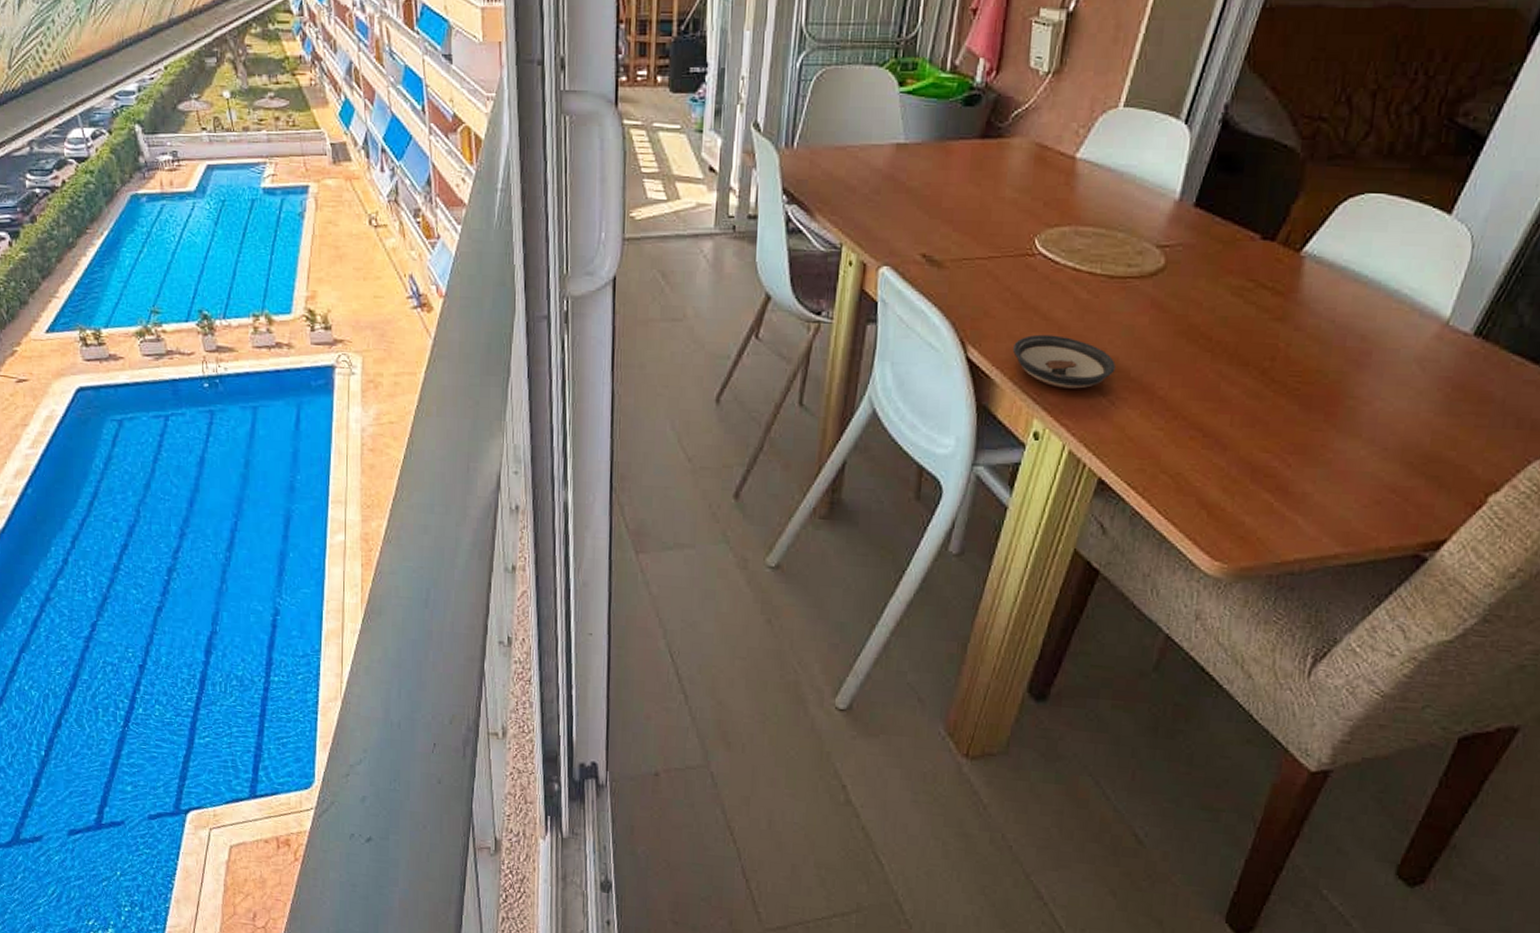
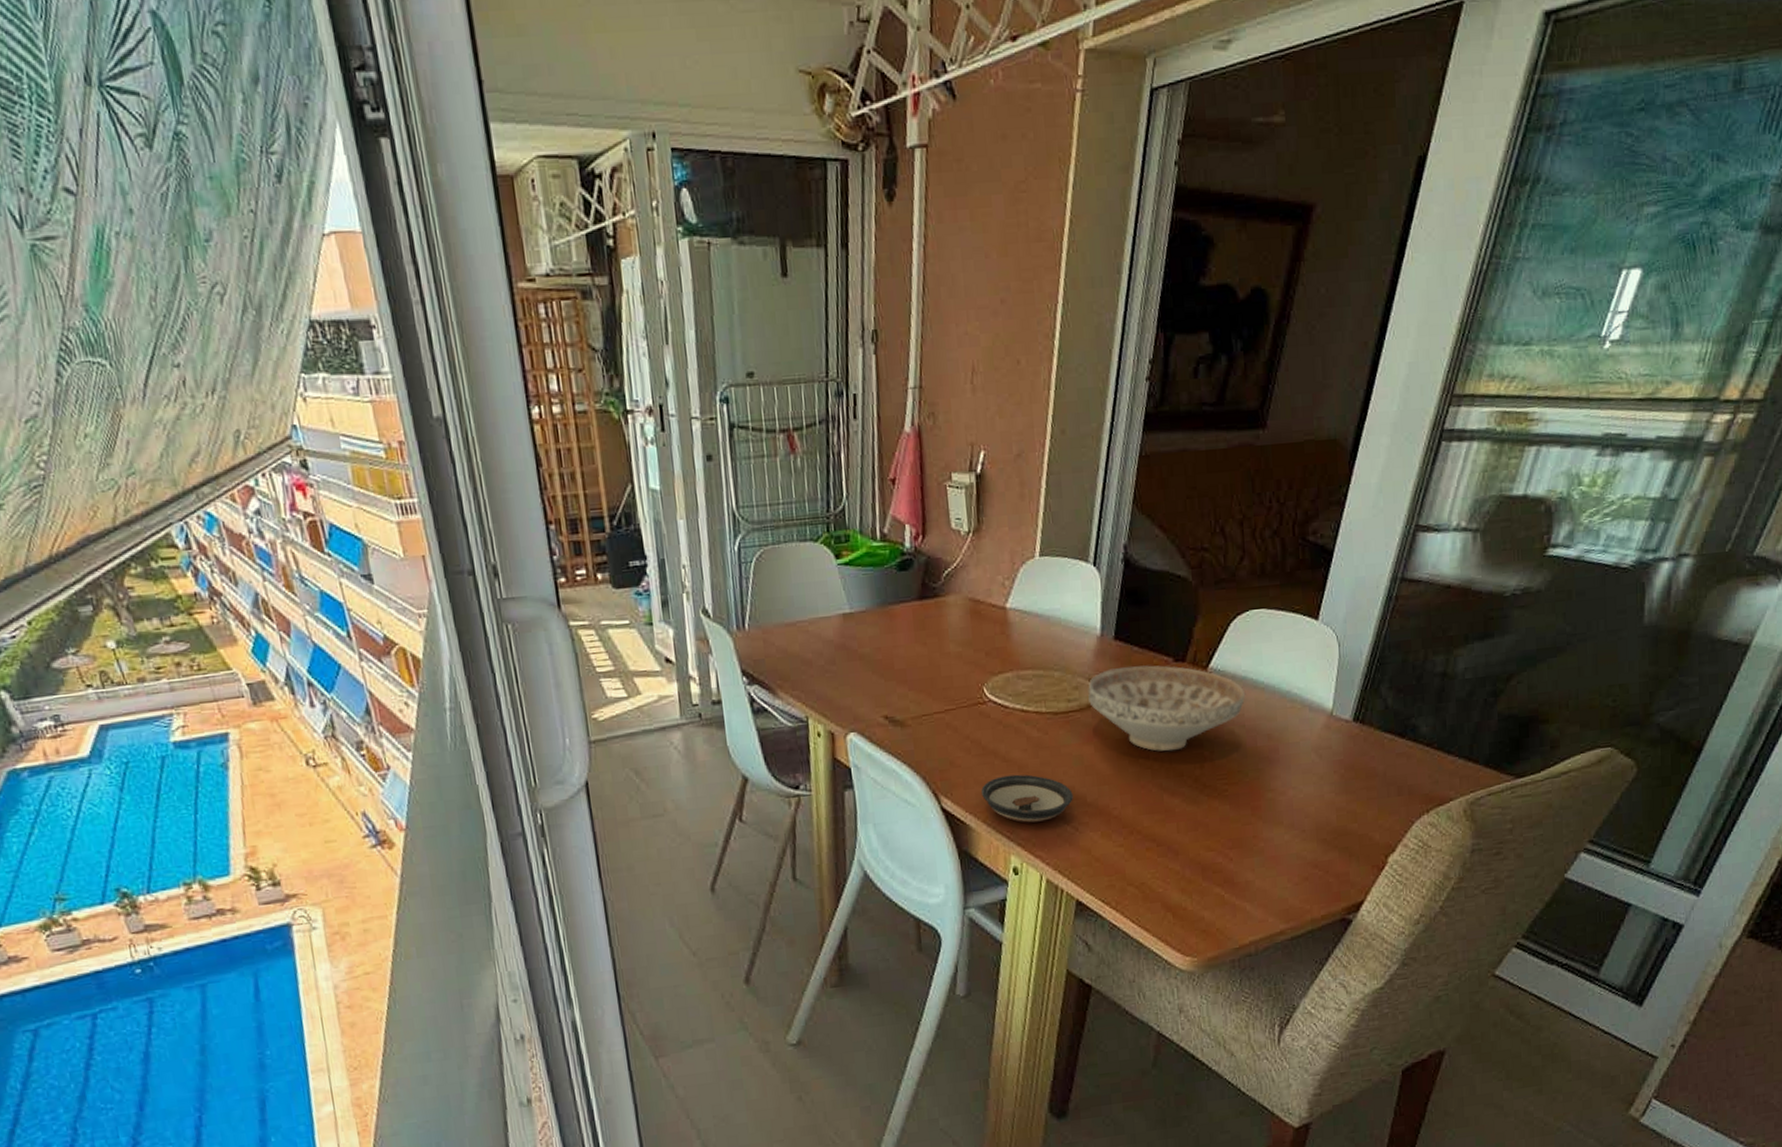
decorative bowl: none [1152,237,1343,337] -> present [1088,665,1246,752]

